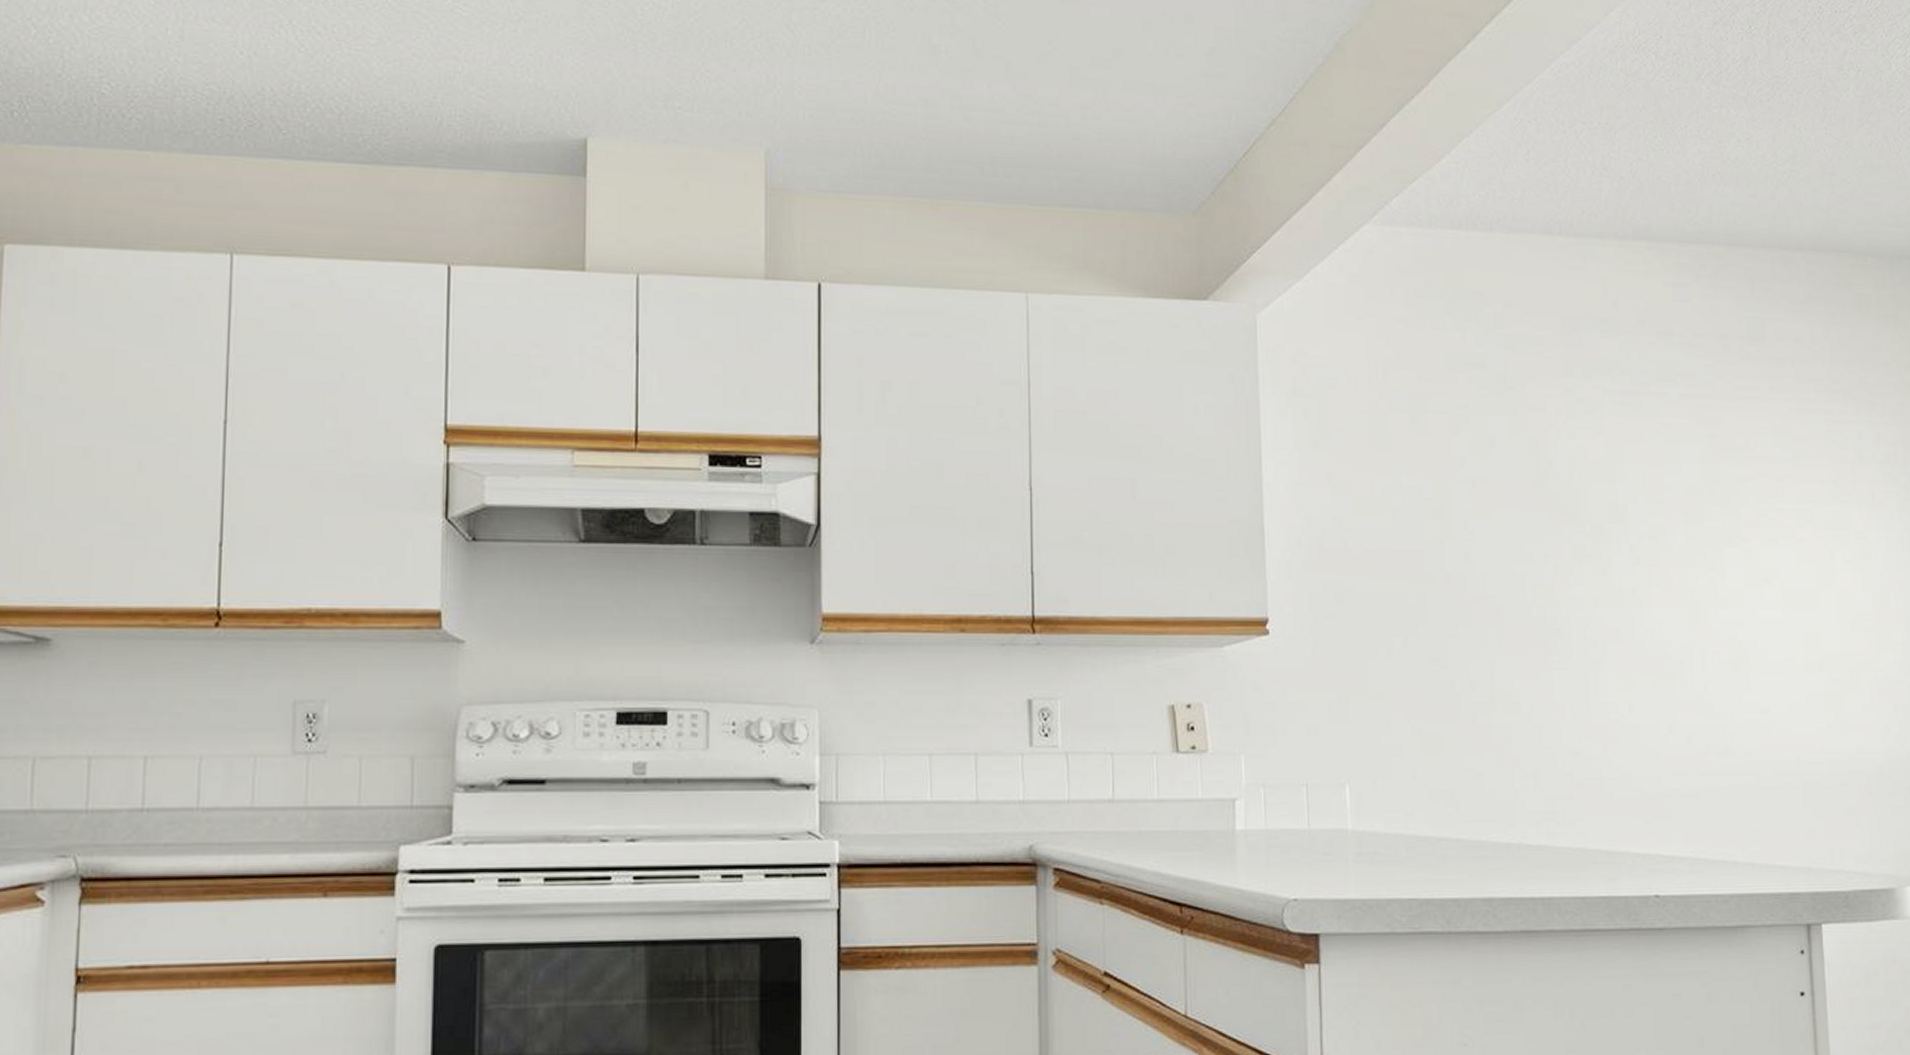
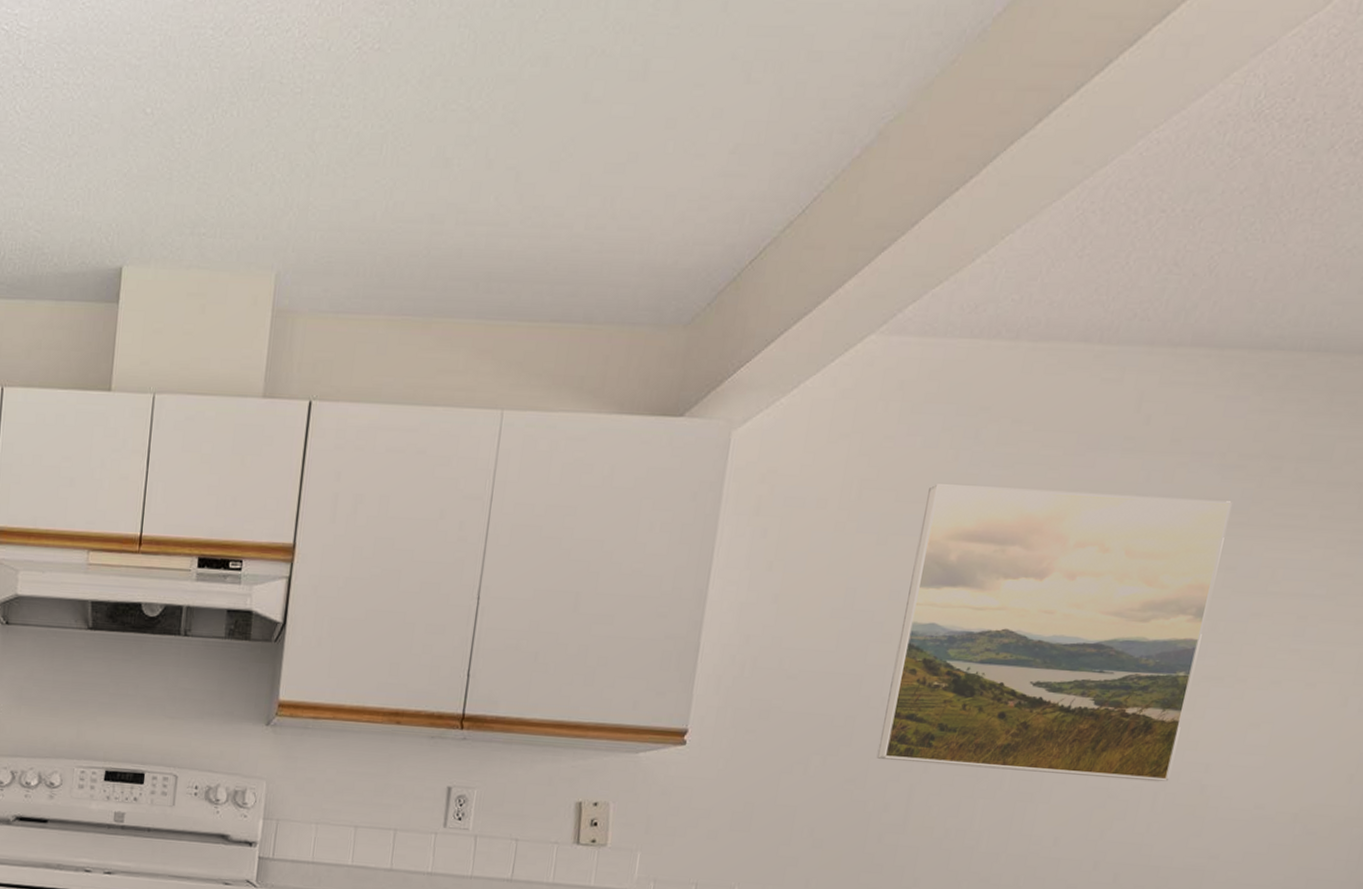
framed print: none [1446,363,1711,641] -> present [876,484,1232,782]

